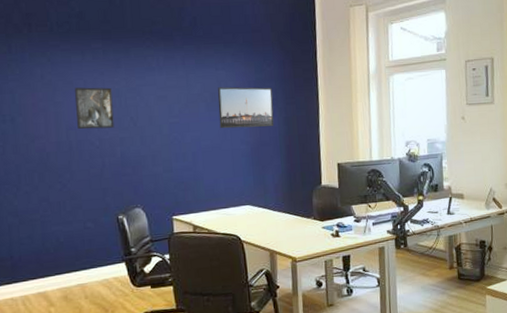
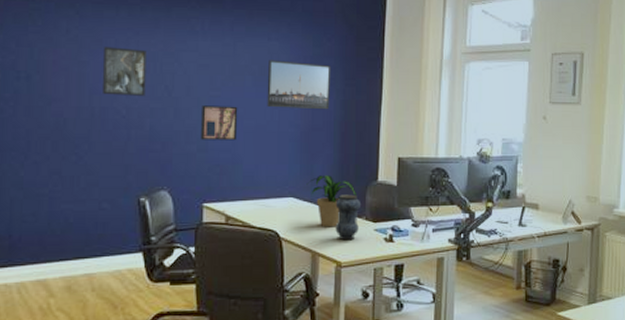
wall art: none [164,130,196,162] -> present [201,105,238,141]
potted plant: none [260,183,304,229] -> present [307,175,356,227]
vase: none [286,198,309,239] -> present [335,194,362,241]

